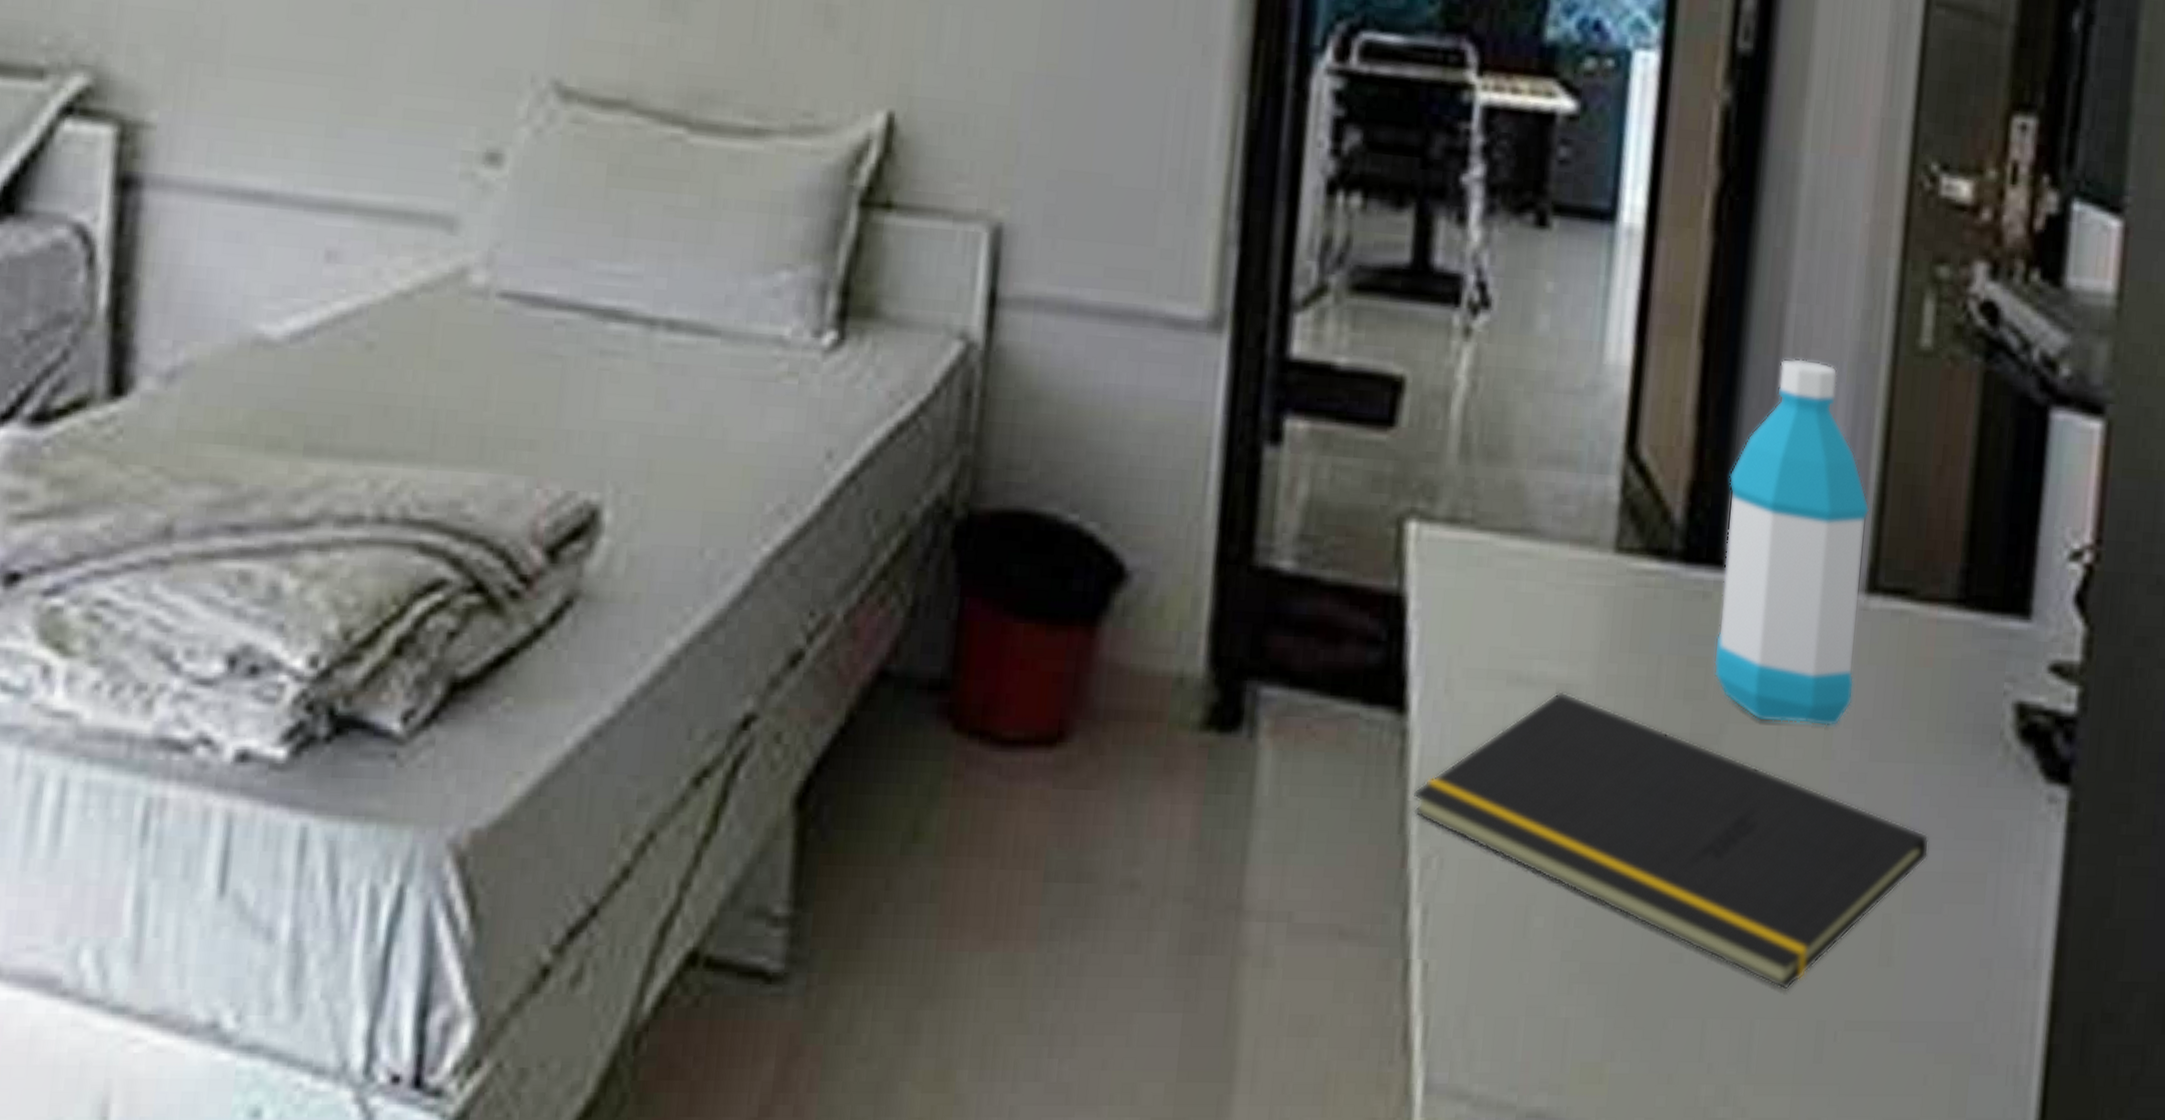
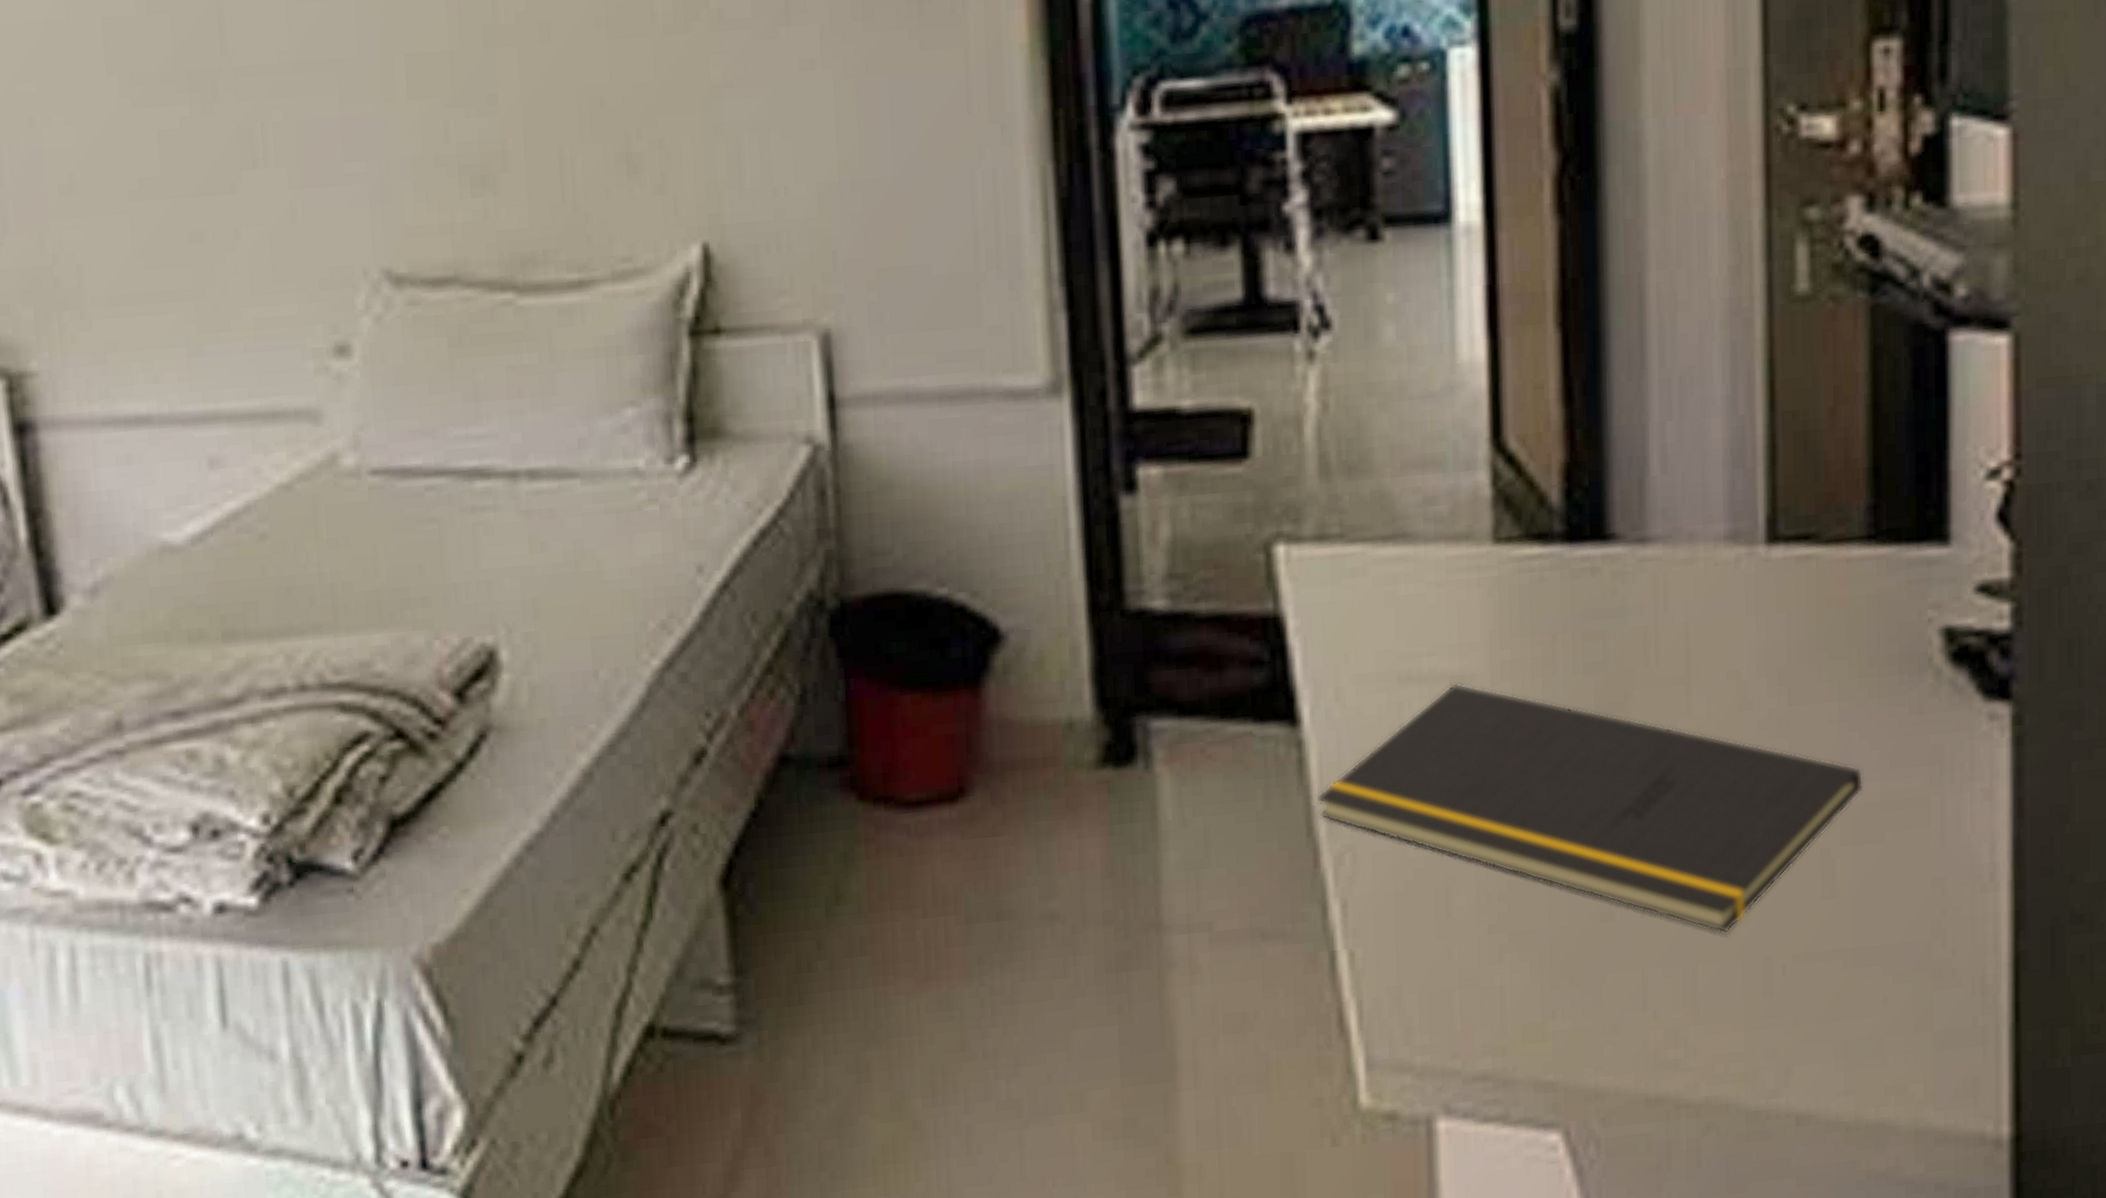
water bottle: present [1713,358,1870,727] -> none [1604,324,1764,684]

